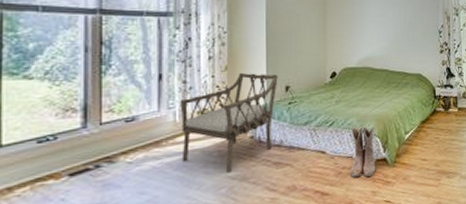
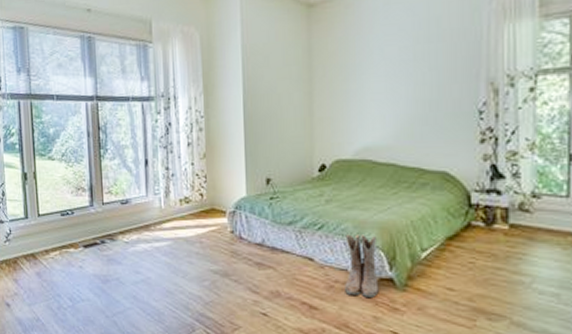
armchair: present [180,72,278,173] -> none [164,161,258,266]

